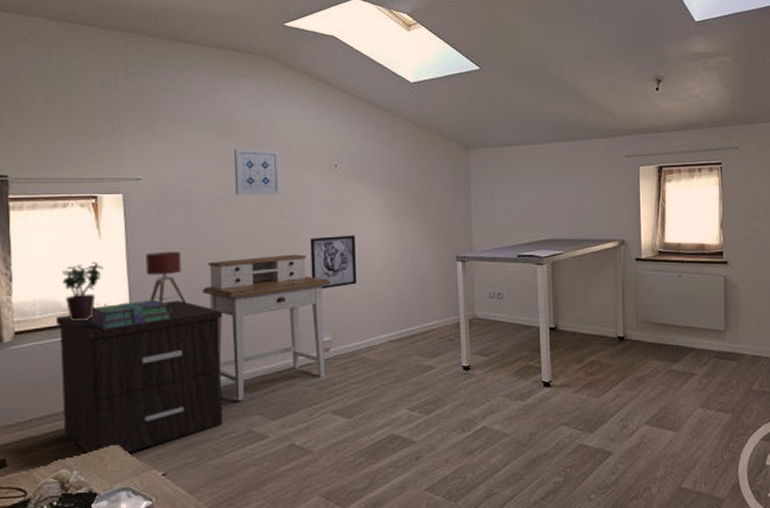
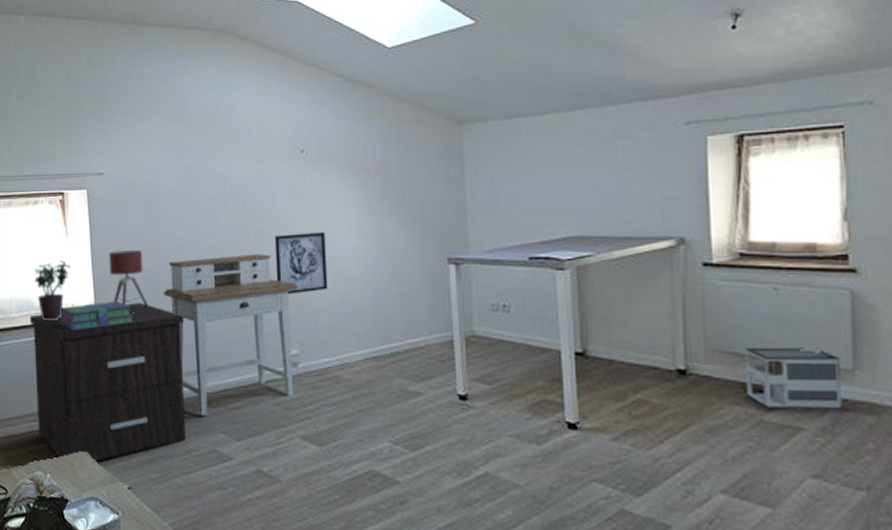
wall art: present [234,149,280,195] -> none [194,137,241,188]
architectural model: none [661,316,718,360] -> present [744,347,842,409]

